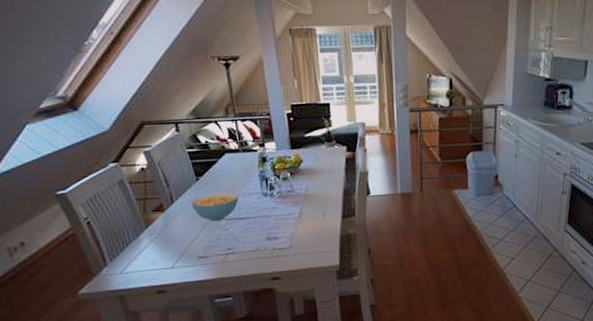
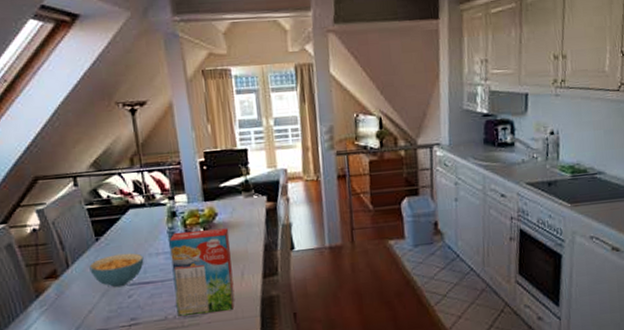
cereal box: none [260,173,318,248] -> present [169,228,235,316]

